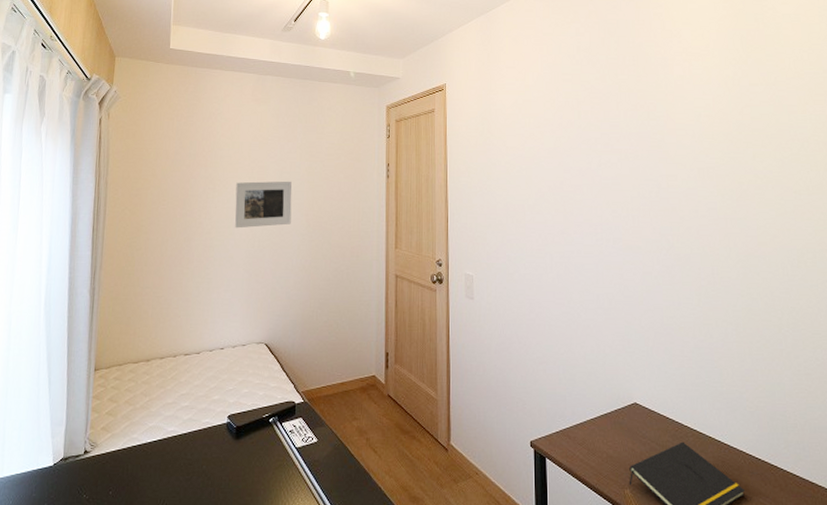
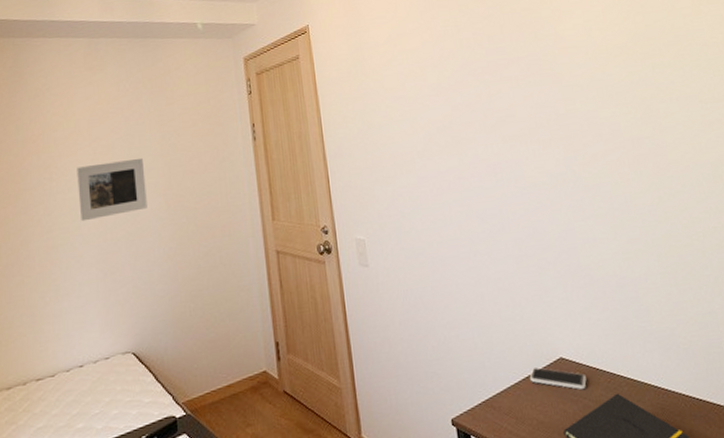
smartphone: none [604,408,656,434] -> present [529,367,587,390]

